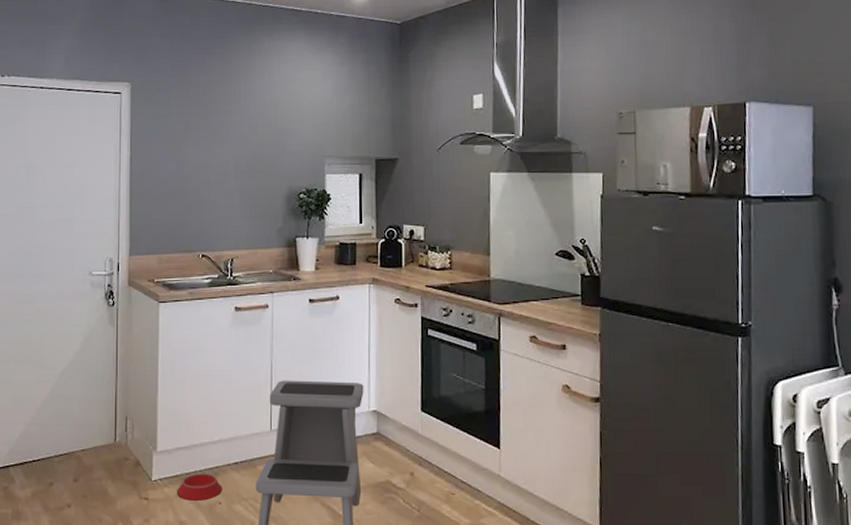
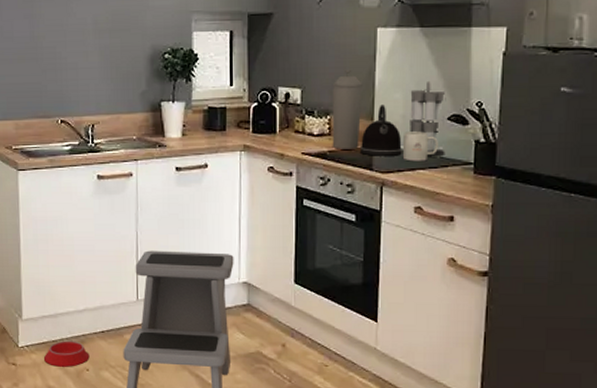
canister: none [453,209,479,282] -> present [333,69,362,149]
kettle: none [478,241,516,289] -> present [359,104,402,156]
mug: none [516,266,548,294] -> present [402,131,438,162]
spice rack: none [521,220,555,289] -> present [410,80,446,157]

